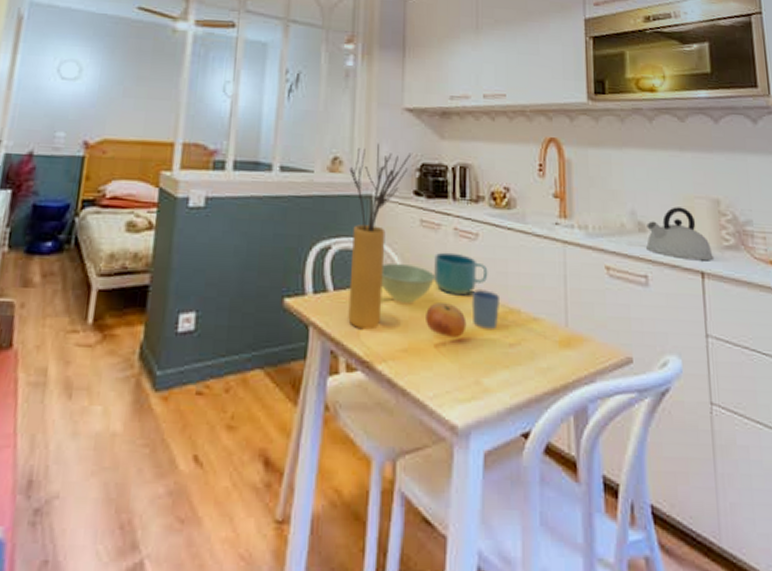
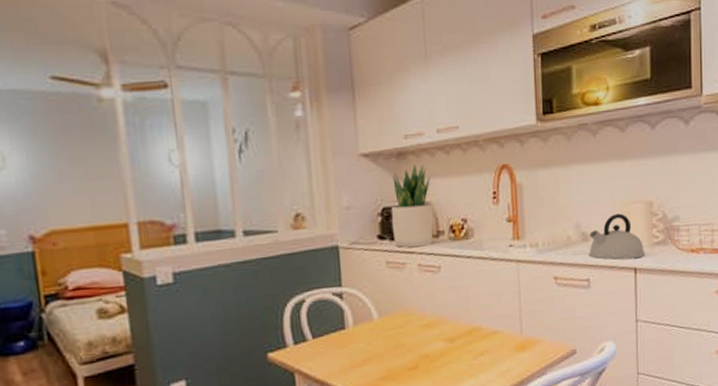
vase: present [348,143,412,330] -> none [313,193,372,368]
bowl: present [381,262,436,306] -> none [354,304,405,341]
fruit: present [424,303,467,339] -> none [398,332,436,362]
planter: none [429,125,474,210] -> present [391,164,434,248]
cup: present [434,252,488,294] -> none [402,286,452,323]
mug: present [471,288,501,331] -> none [438,314,464,349]

